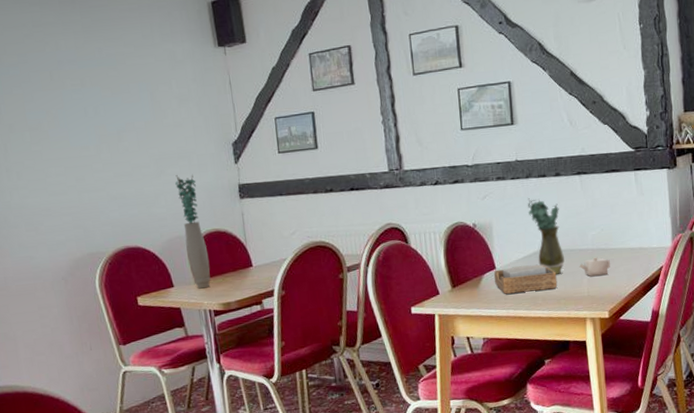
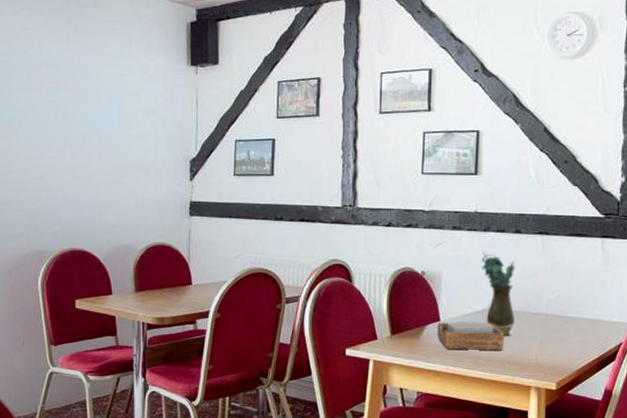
vase: present [175,175,211,289] -> none [129,185,151,300]
sugar bowl: present [579,257,610,276] -> none [529,323,564,343]

